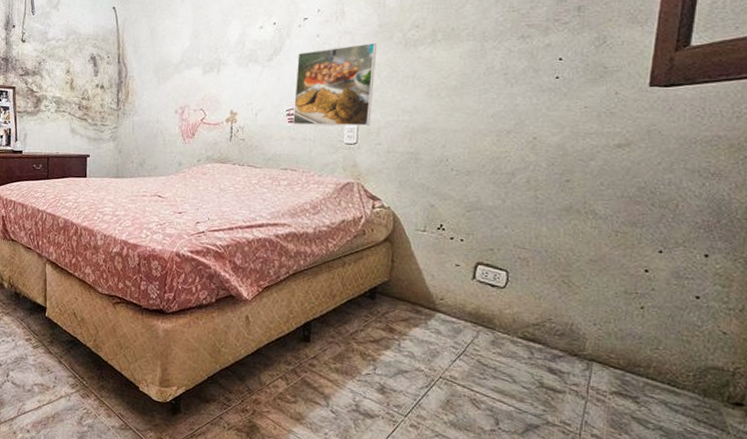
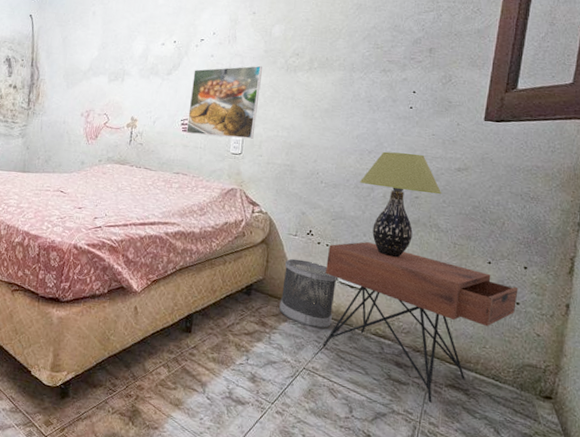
wastebasket: none [409,257,475,334] -> present [279,258,337,329]
nightstand: none [461,234,698,413] -> present [322,241,518,403]
table lamp: none [497,130,599,251] -> present [359,151,442,258]

